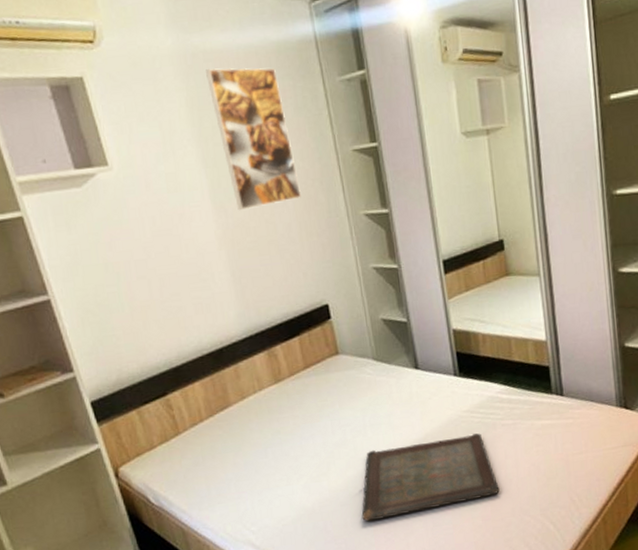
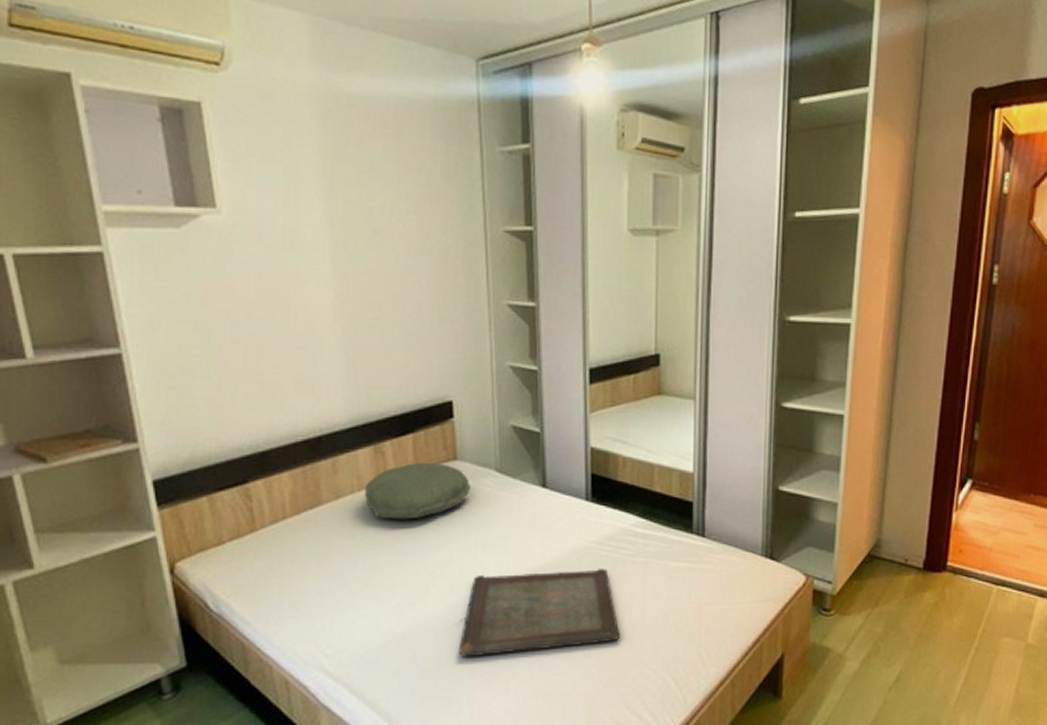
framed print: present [206,68,301,211] -> none [347,116,438,281]
pillow: none [264,359,354,412] -> present [365,463,471,520]

